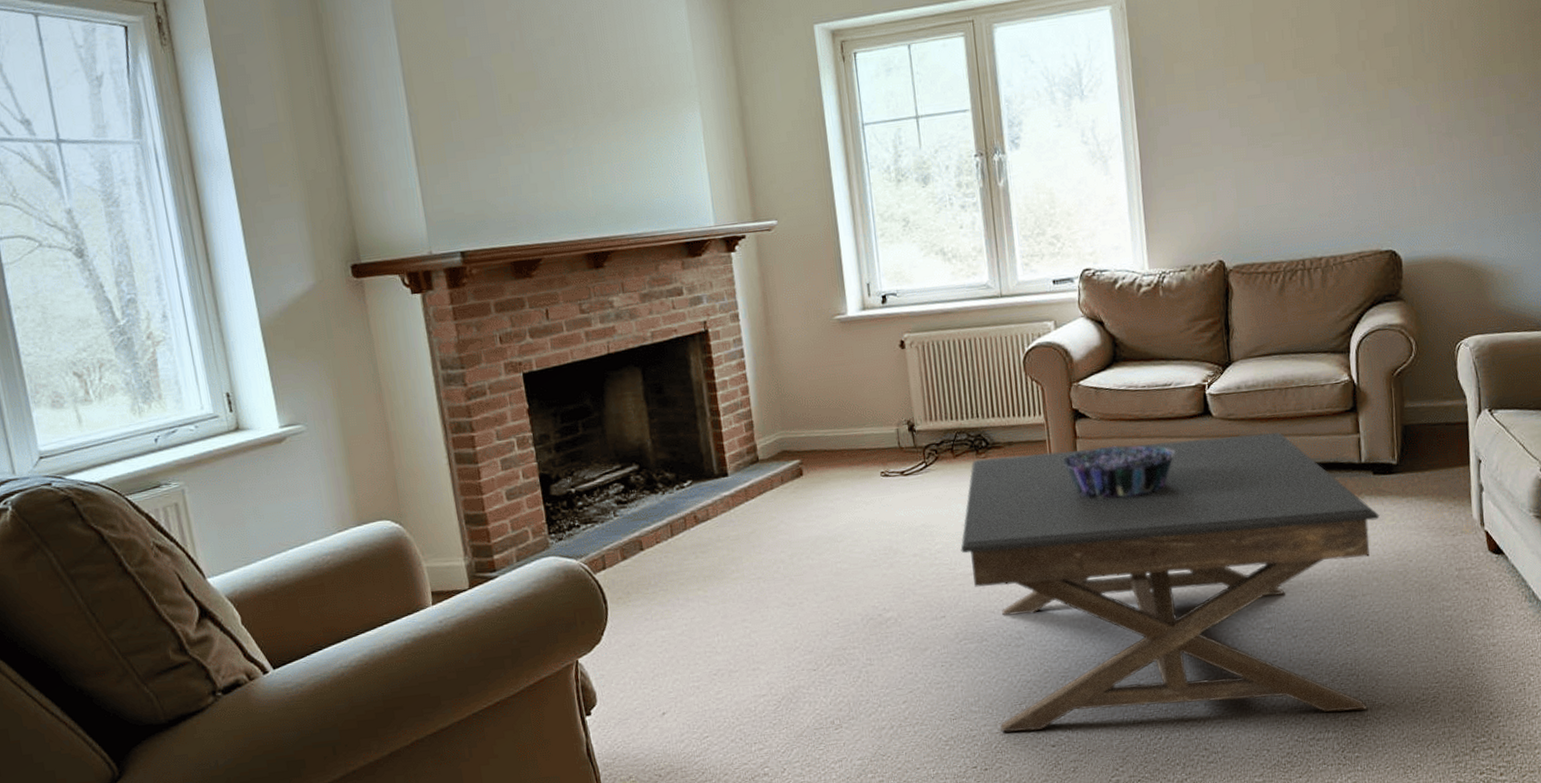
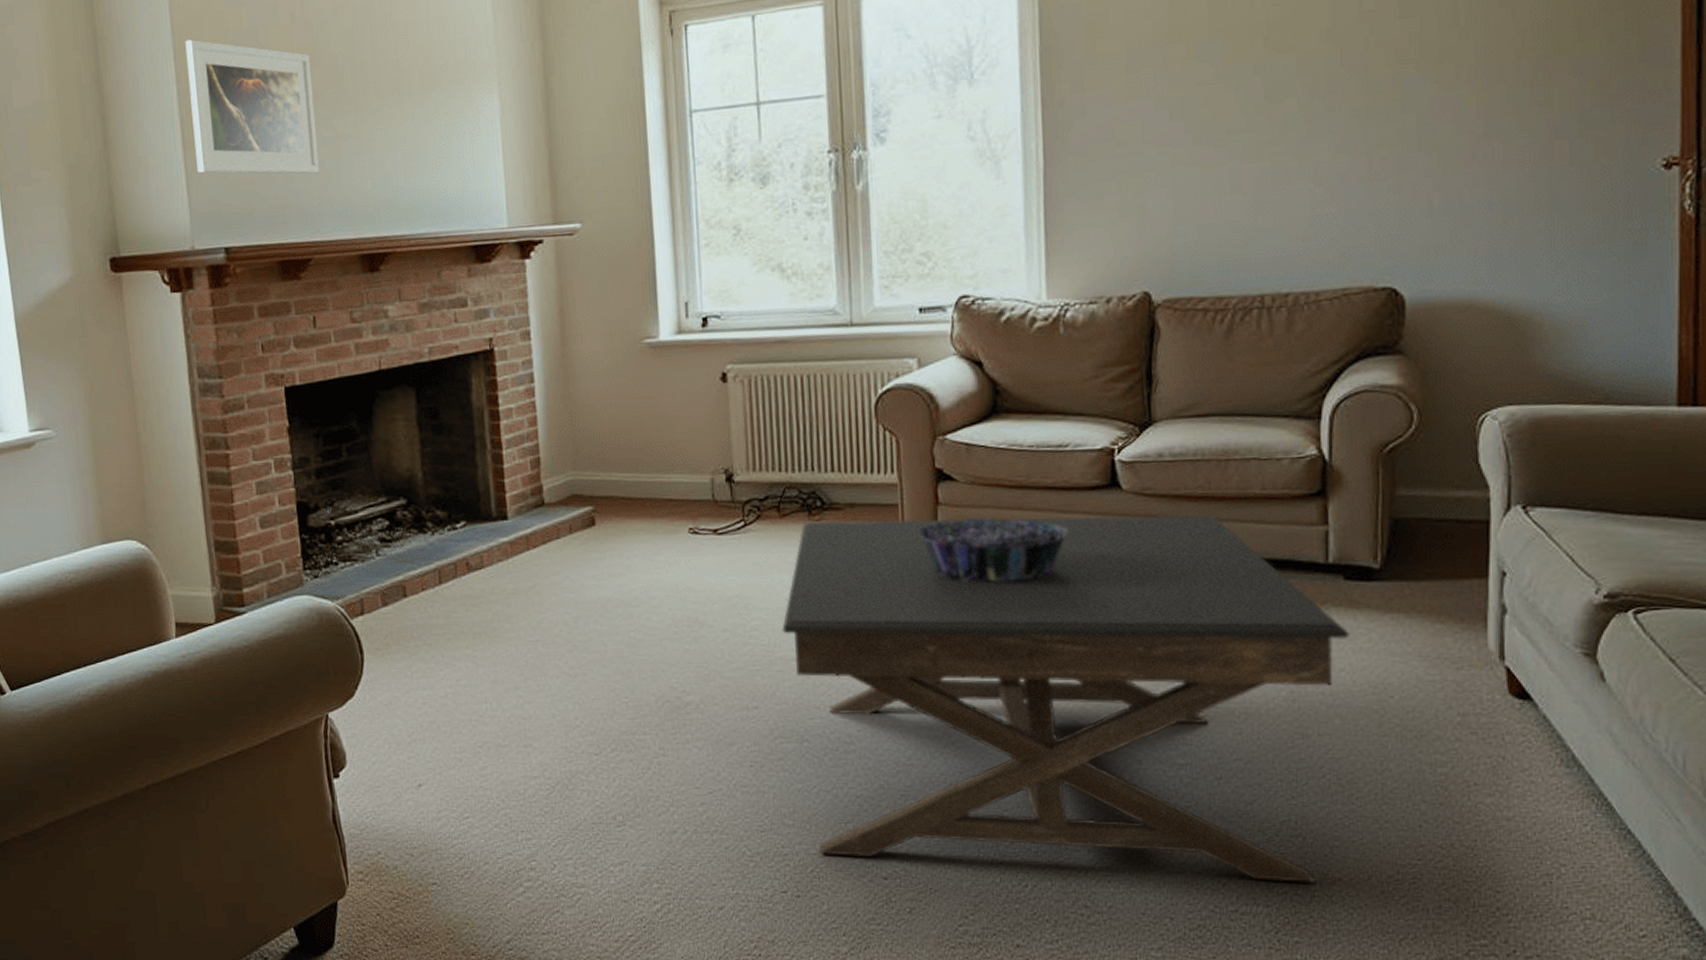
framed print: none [413,66,544,186] -> present [185,39,319,174]

